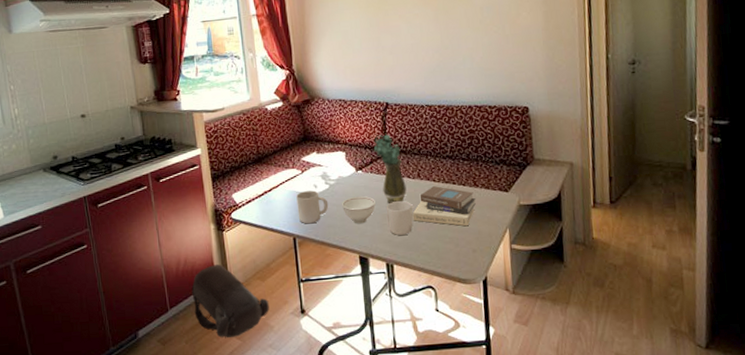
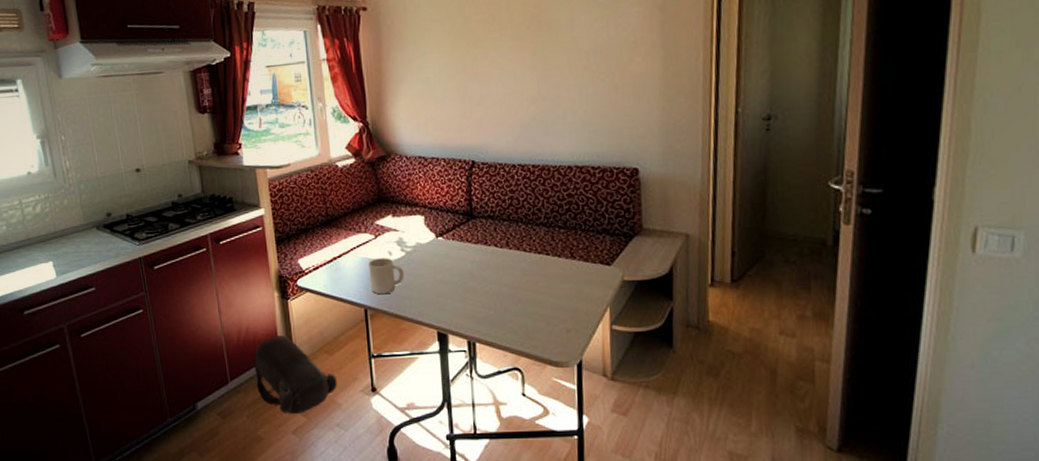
bowl: present [341,195,376,224] -> none [418,265,457,297]
vase: present [373,133,407,203] -> none [457,195,493,275]
mug: present [387,201,414,236] -> none [470,272,500,311]
books: present [412,186,477,227] -> none [499,257,573,303]

